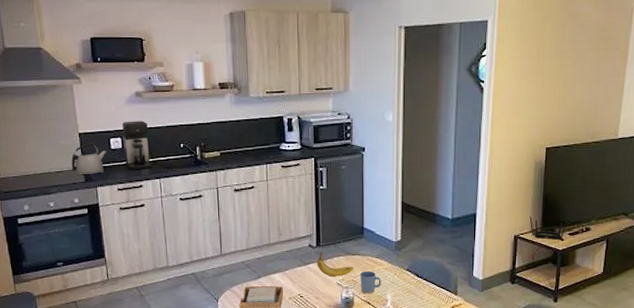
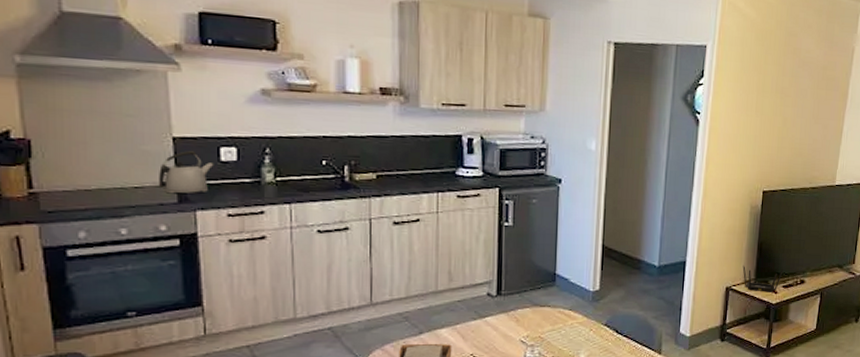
coffee maker: present [122,121,153,170] -> none [239,126,281,191]
fruit: present [317,252,354,277] -> none [496,302,542,333]
mug: present [359,271,381,294] -> none [548,326,574,354]

